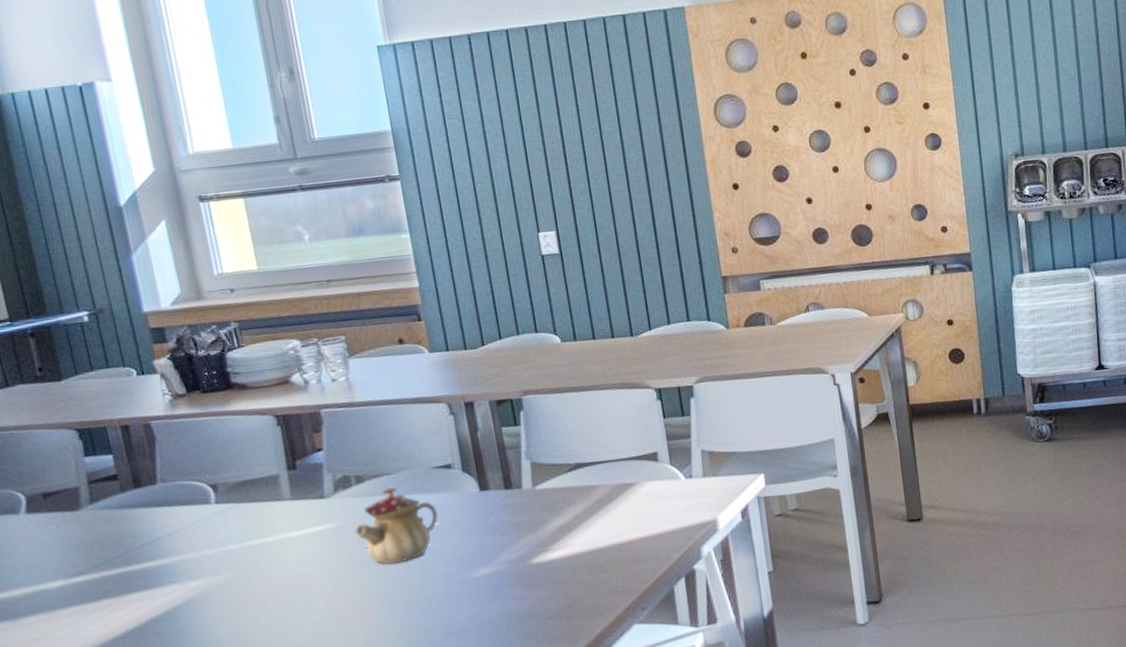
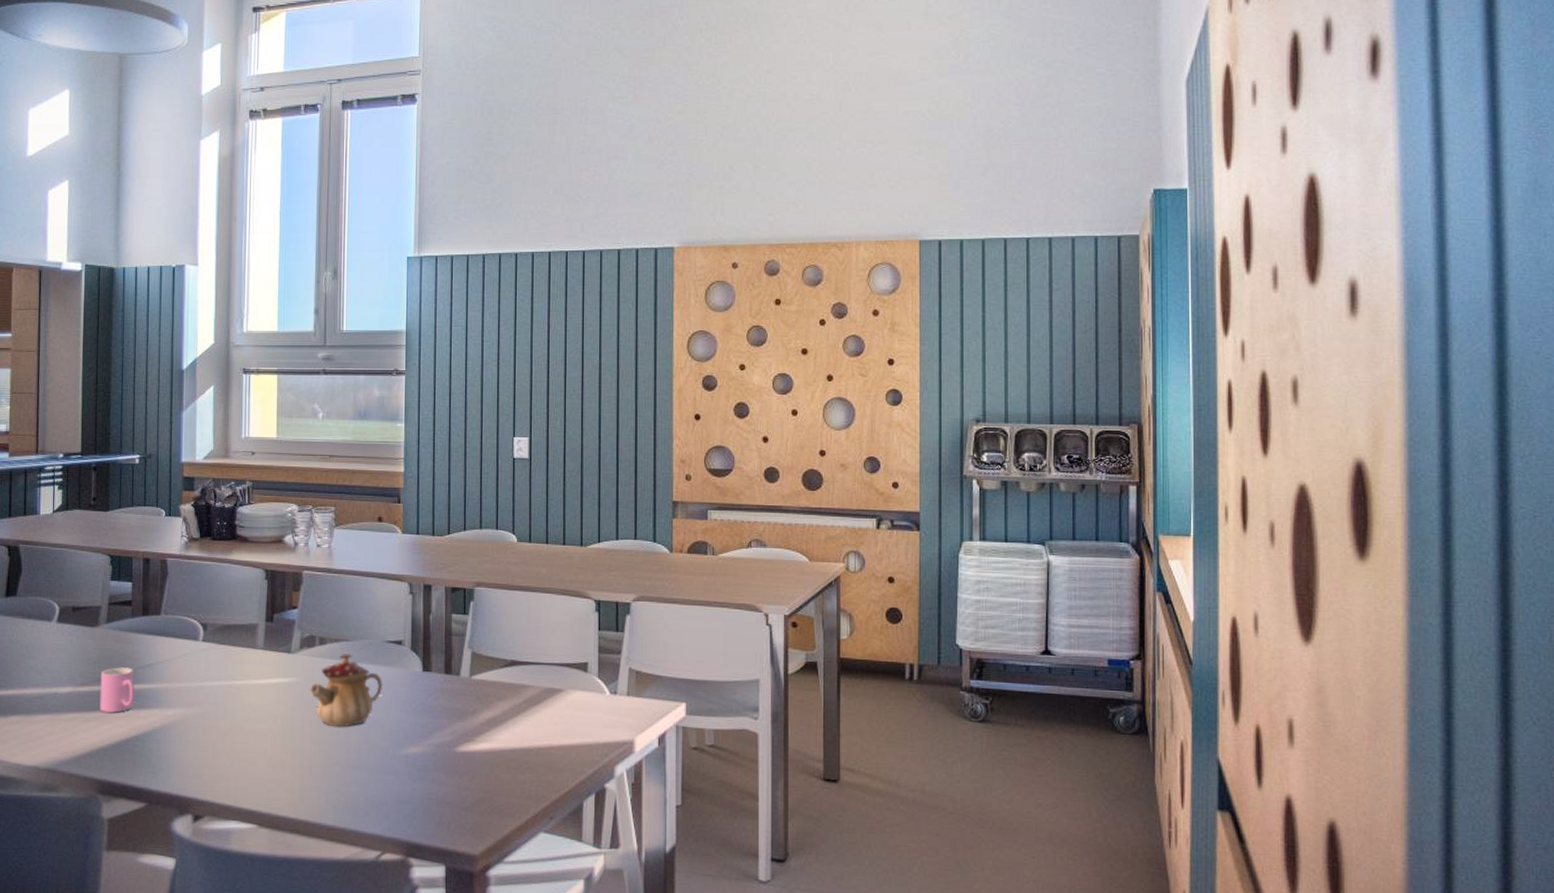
cup: none [96,546,147,599] -> present [99,667,135,713]

